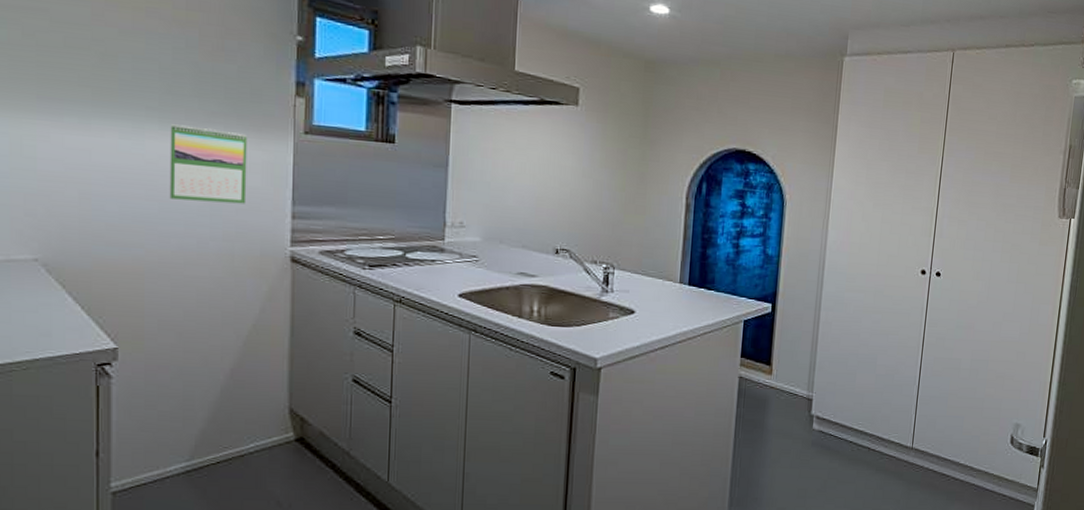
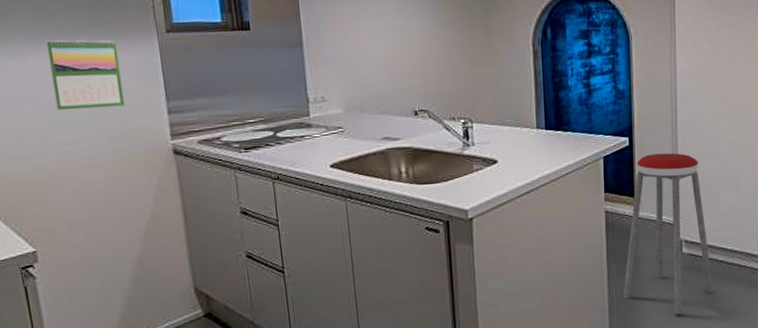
music stool: none [747,323,840,493] -> present [623,153,714,315]

